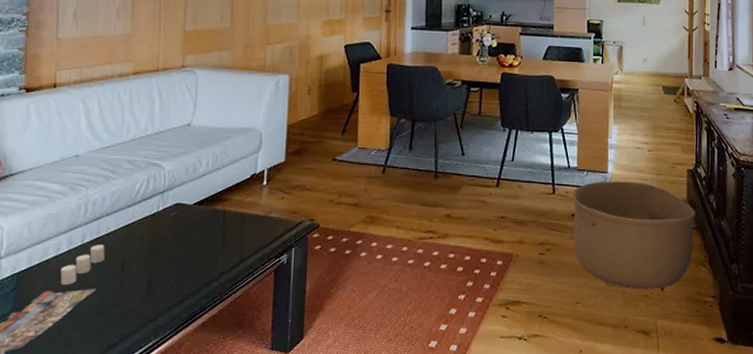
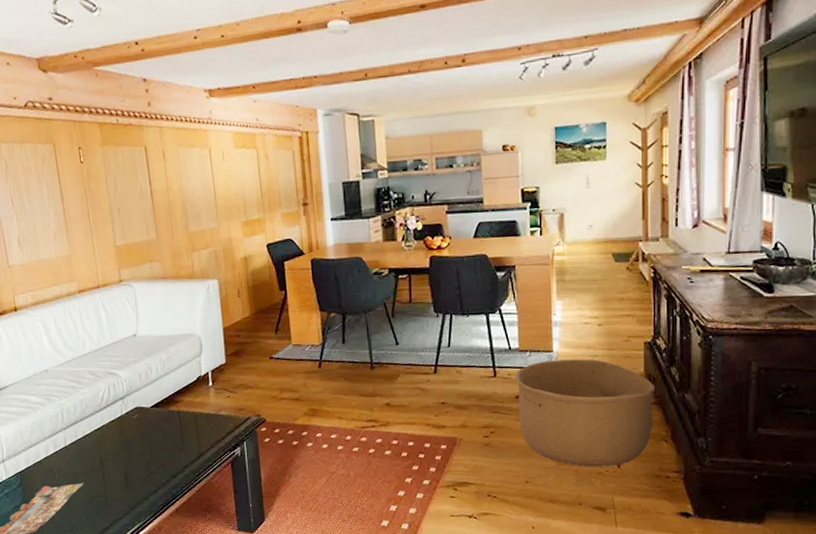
candle: present [60,244,105,286] -> none [52,446,86,482]

